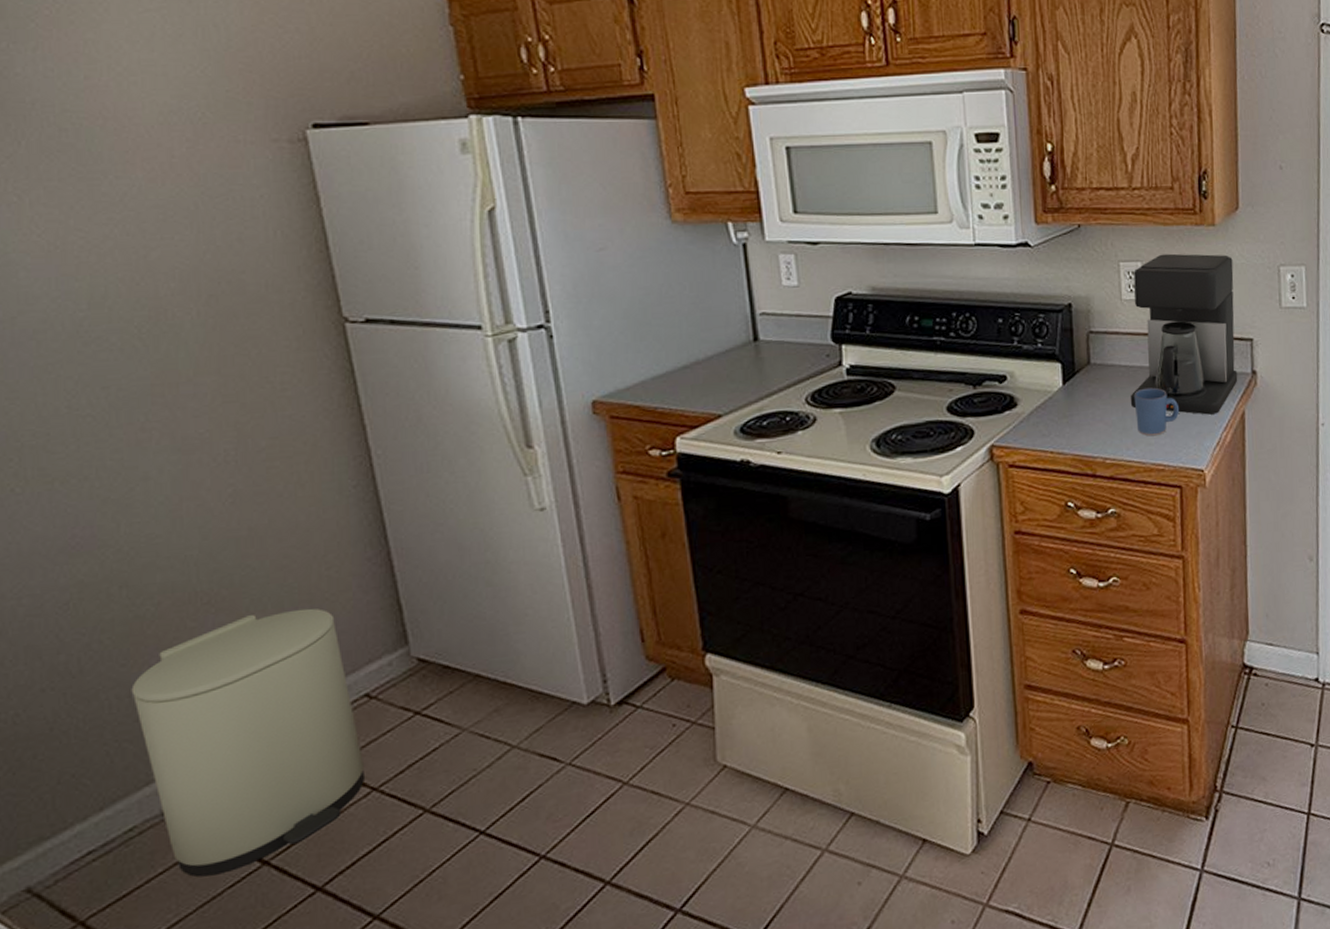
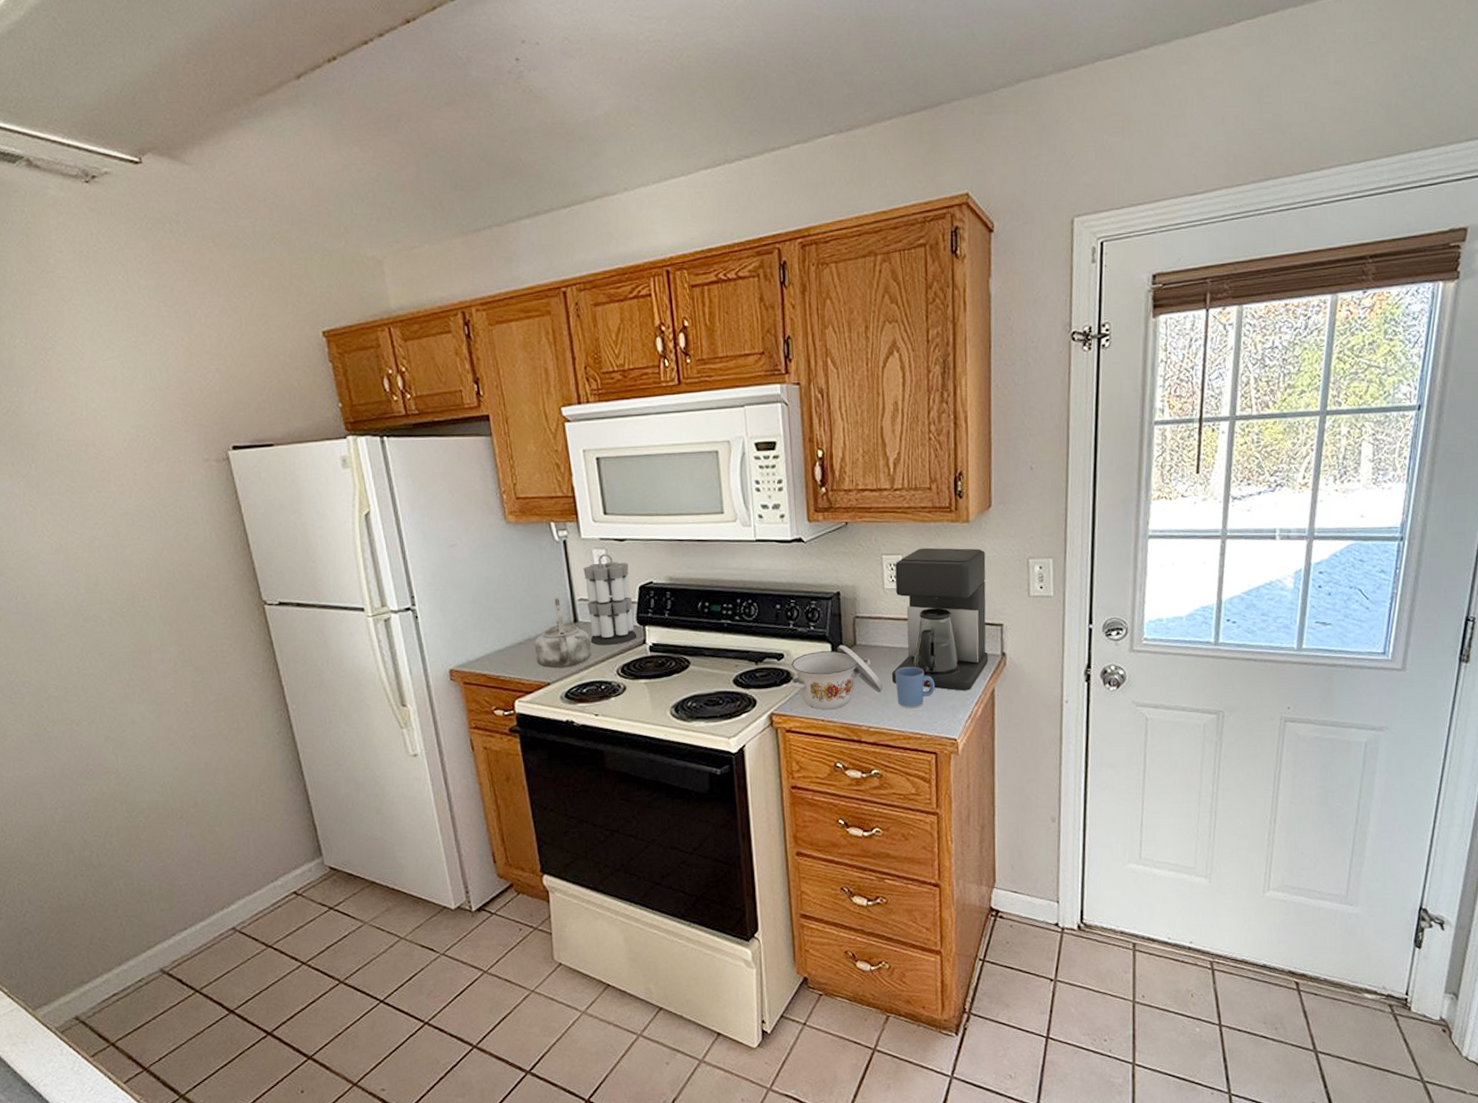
pedal bin: present [131,608,364,877] -> none [133,825,296,1018]
kettle: none [702,311,774,398] -> present [534,597,591,669]
spice rack: none [767,258,832,369] -> present [583,553,637,646]
cooking pot: none [1014,364,1121,440] -> present [790,644,884,710]

